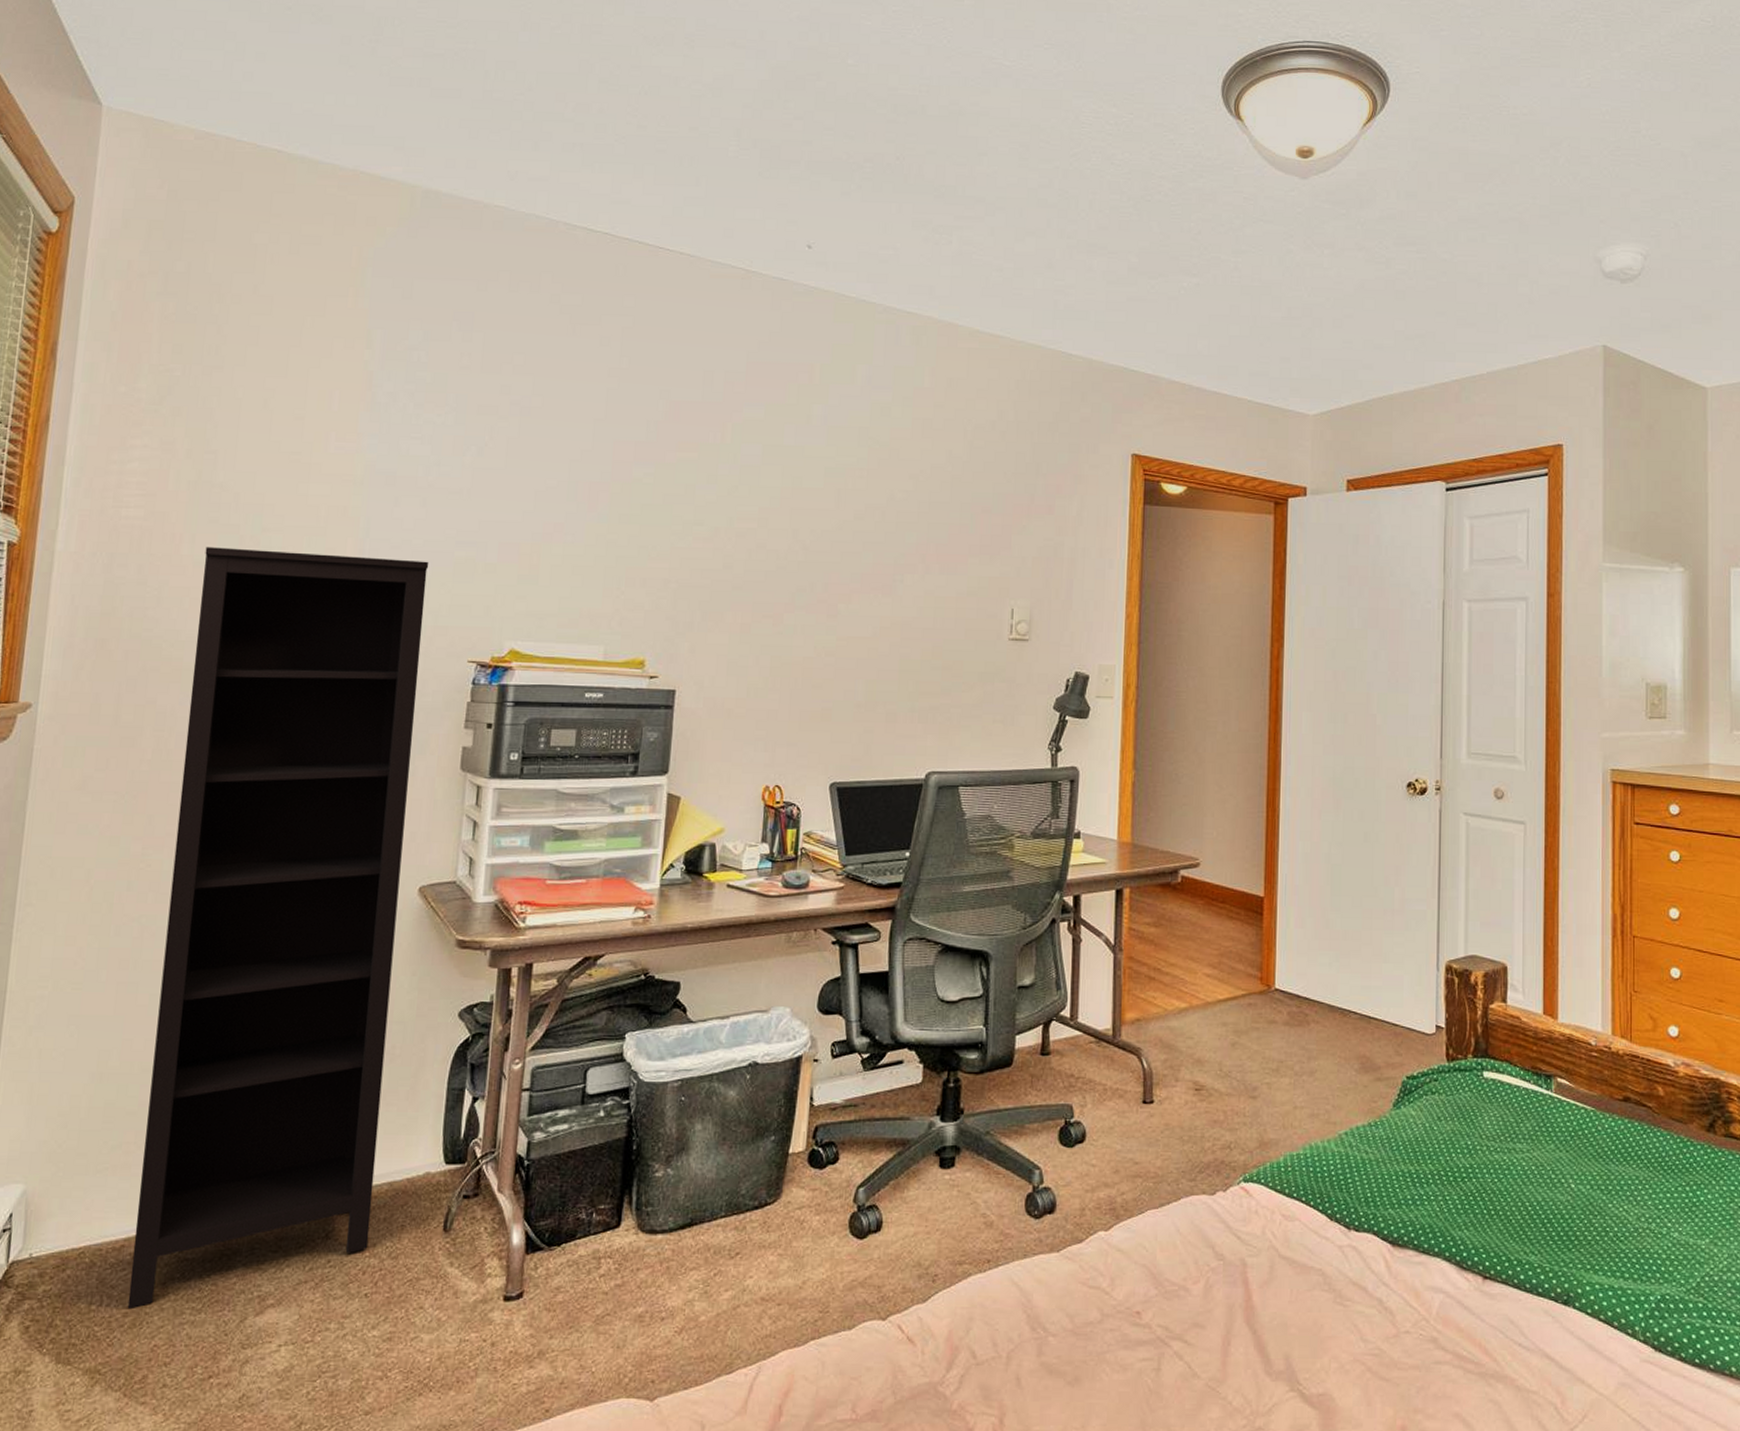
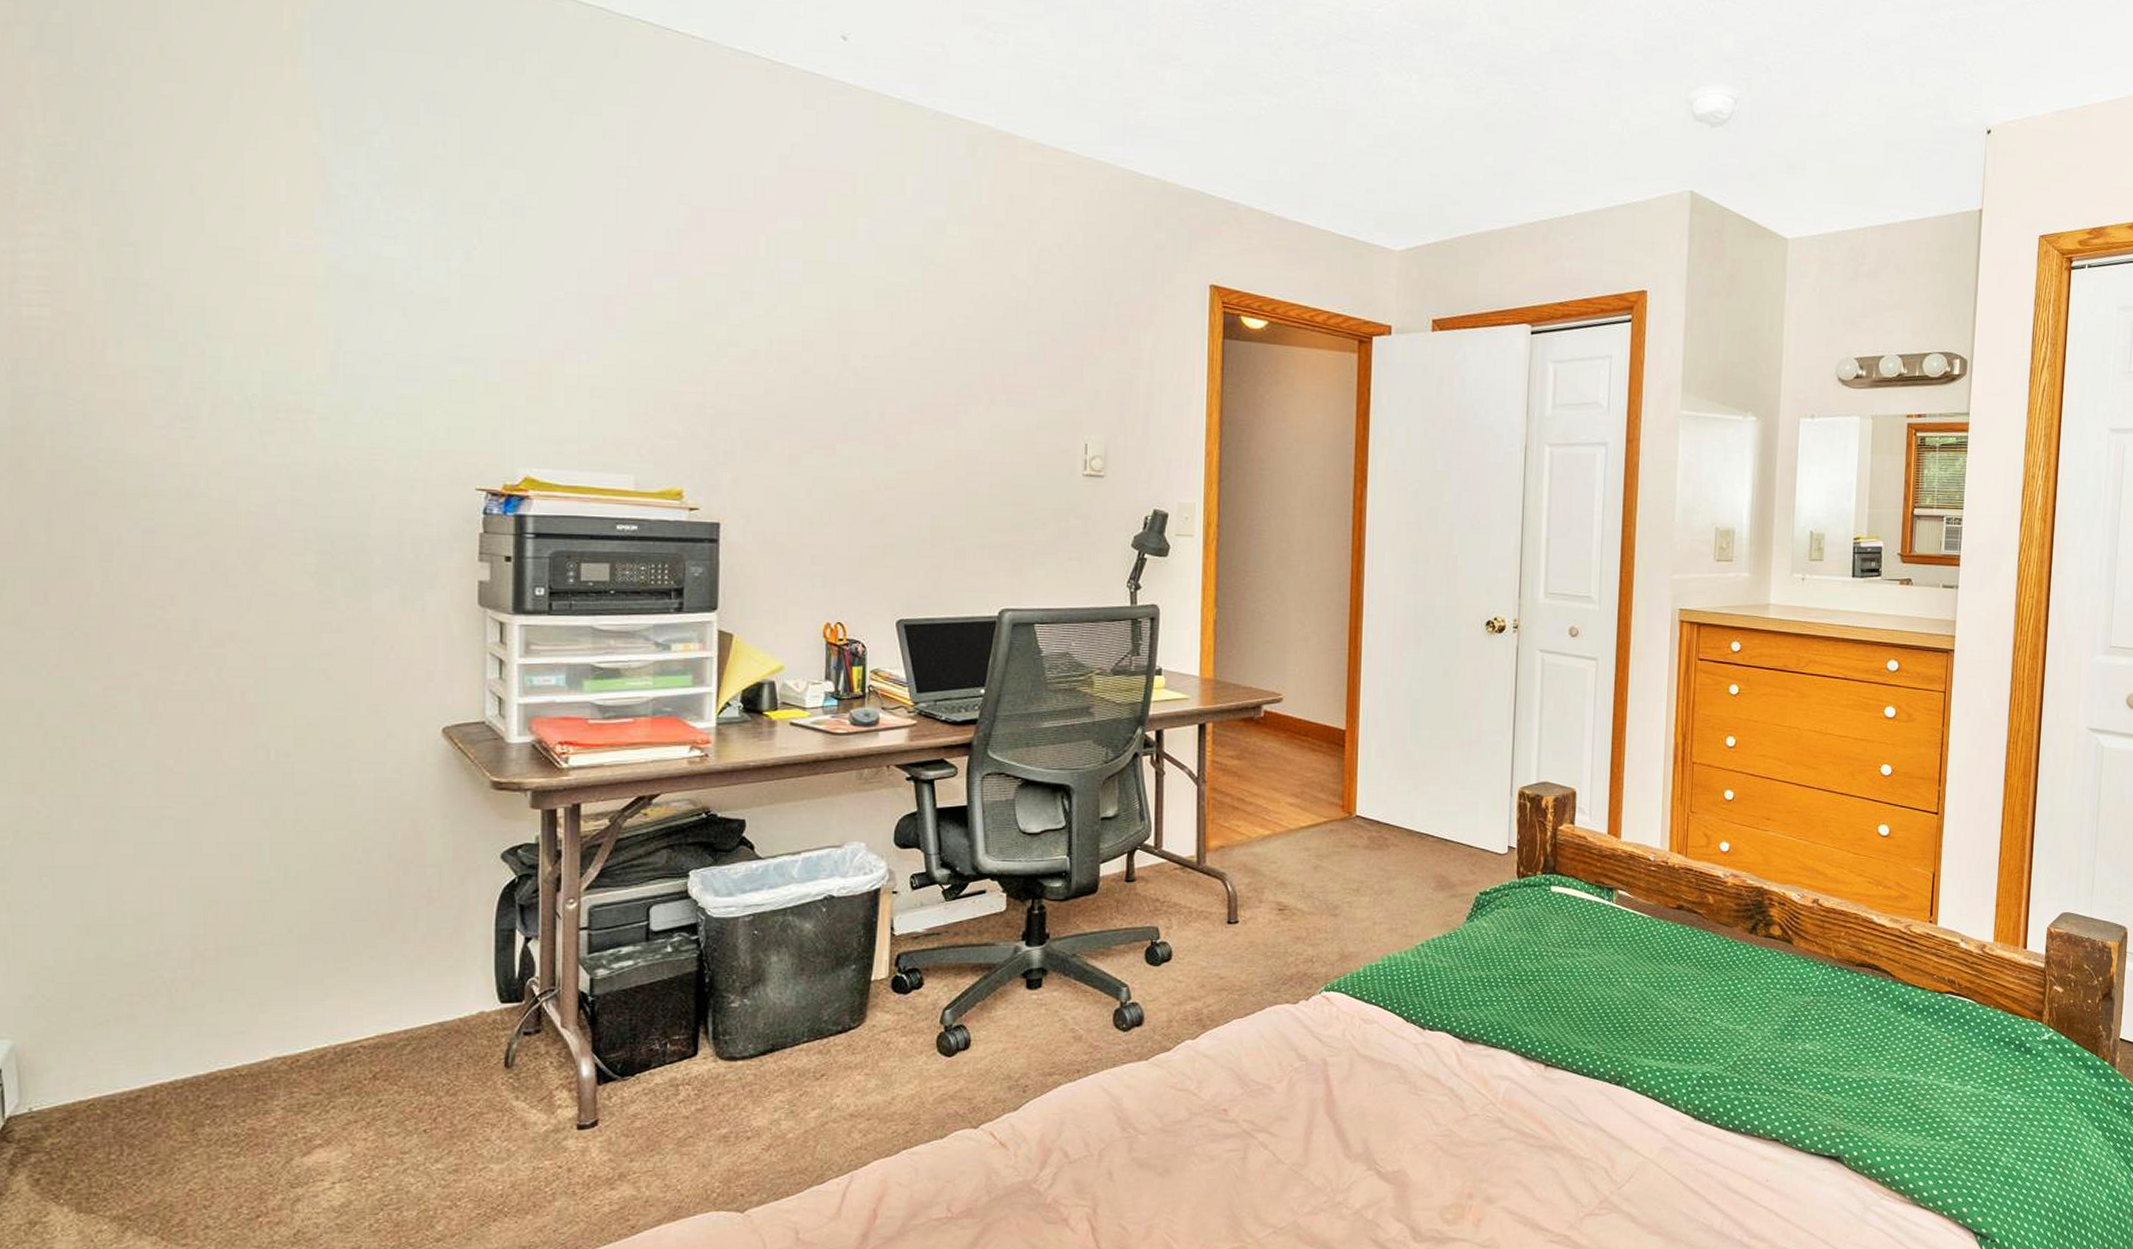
bookcase: present [127,547,429,1310] -> none [137,355,422,1157]

